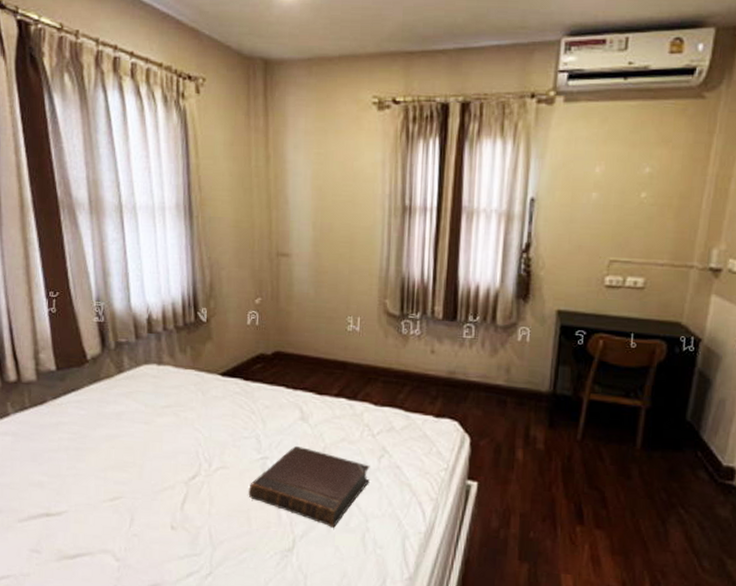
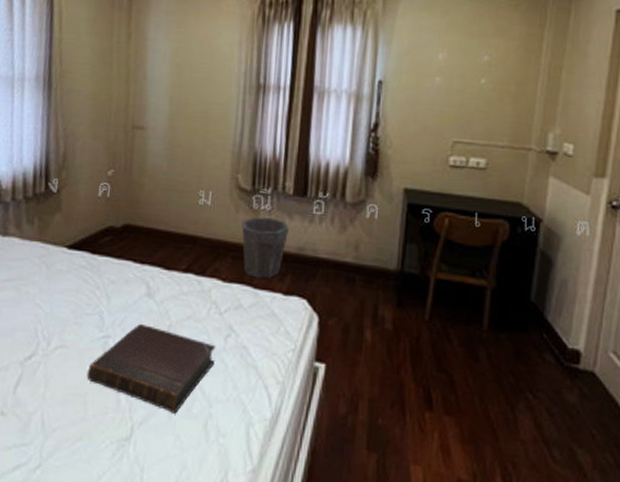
waste bin: none [391,341,439,402] -> present [241,216,289,279]

